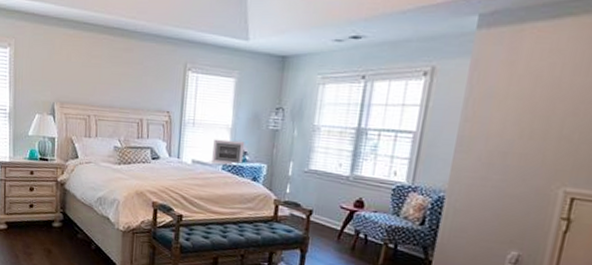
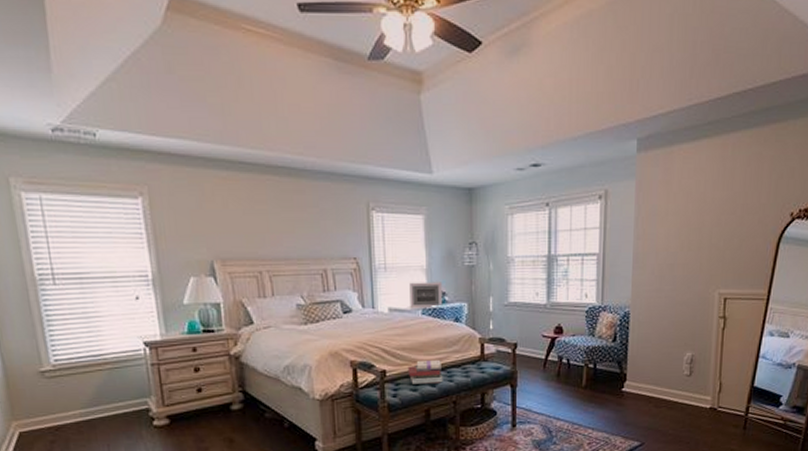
books: none [202,210,235,236] -> present [407,359,443,384]

